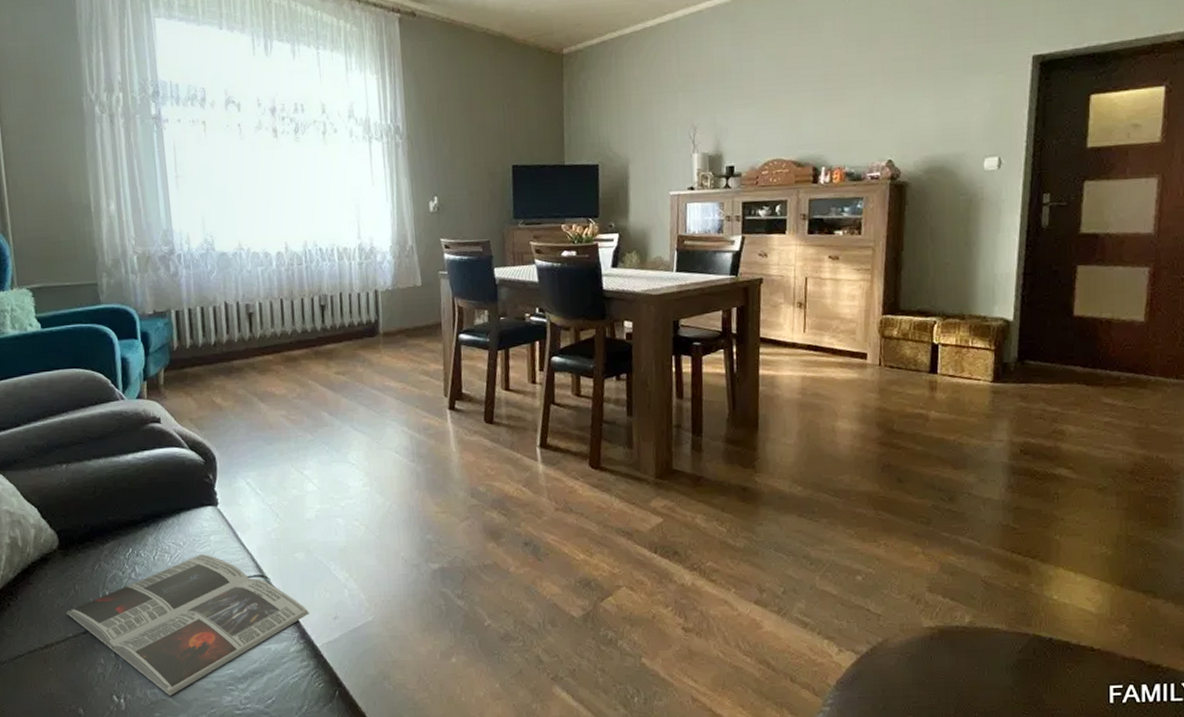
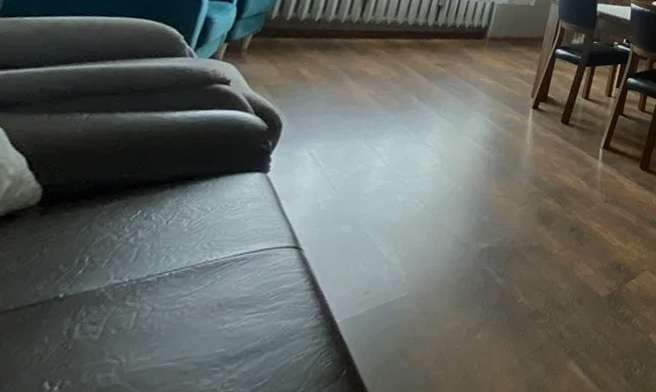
magazine: present [66,554,309,696] -> none [16,221,339,381]

